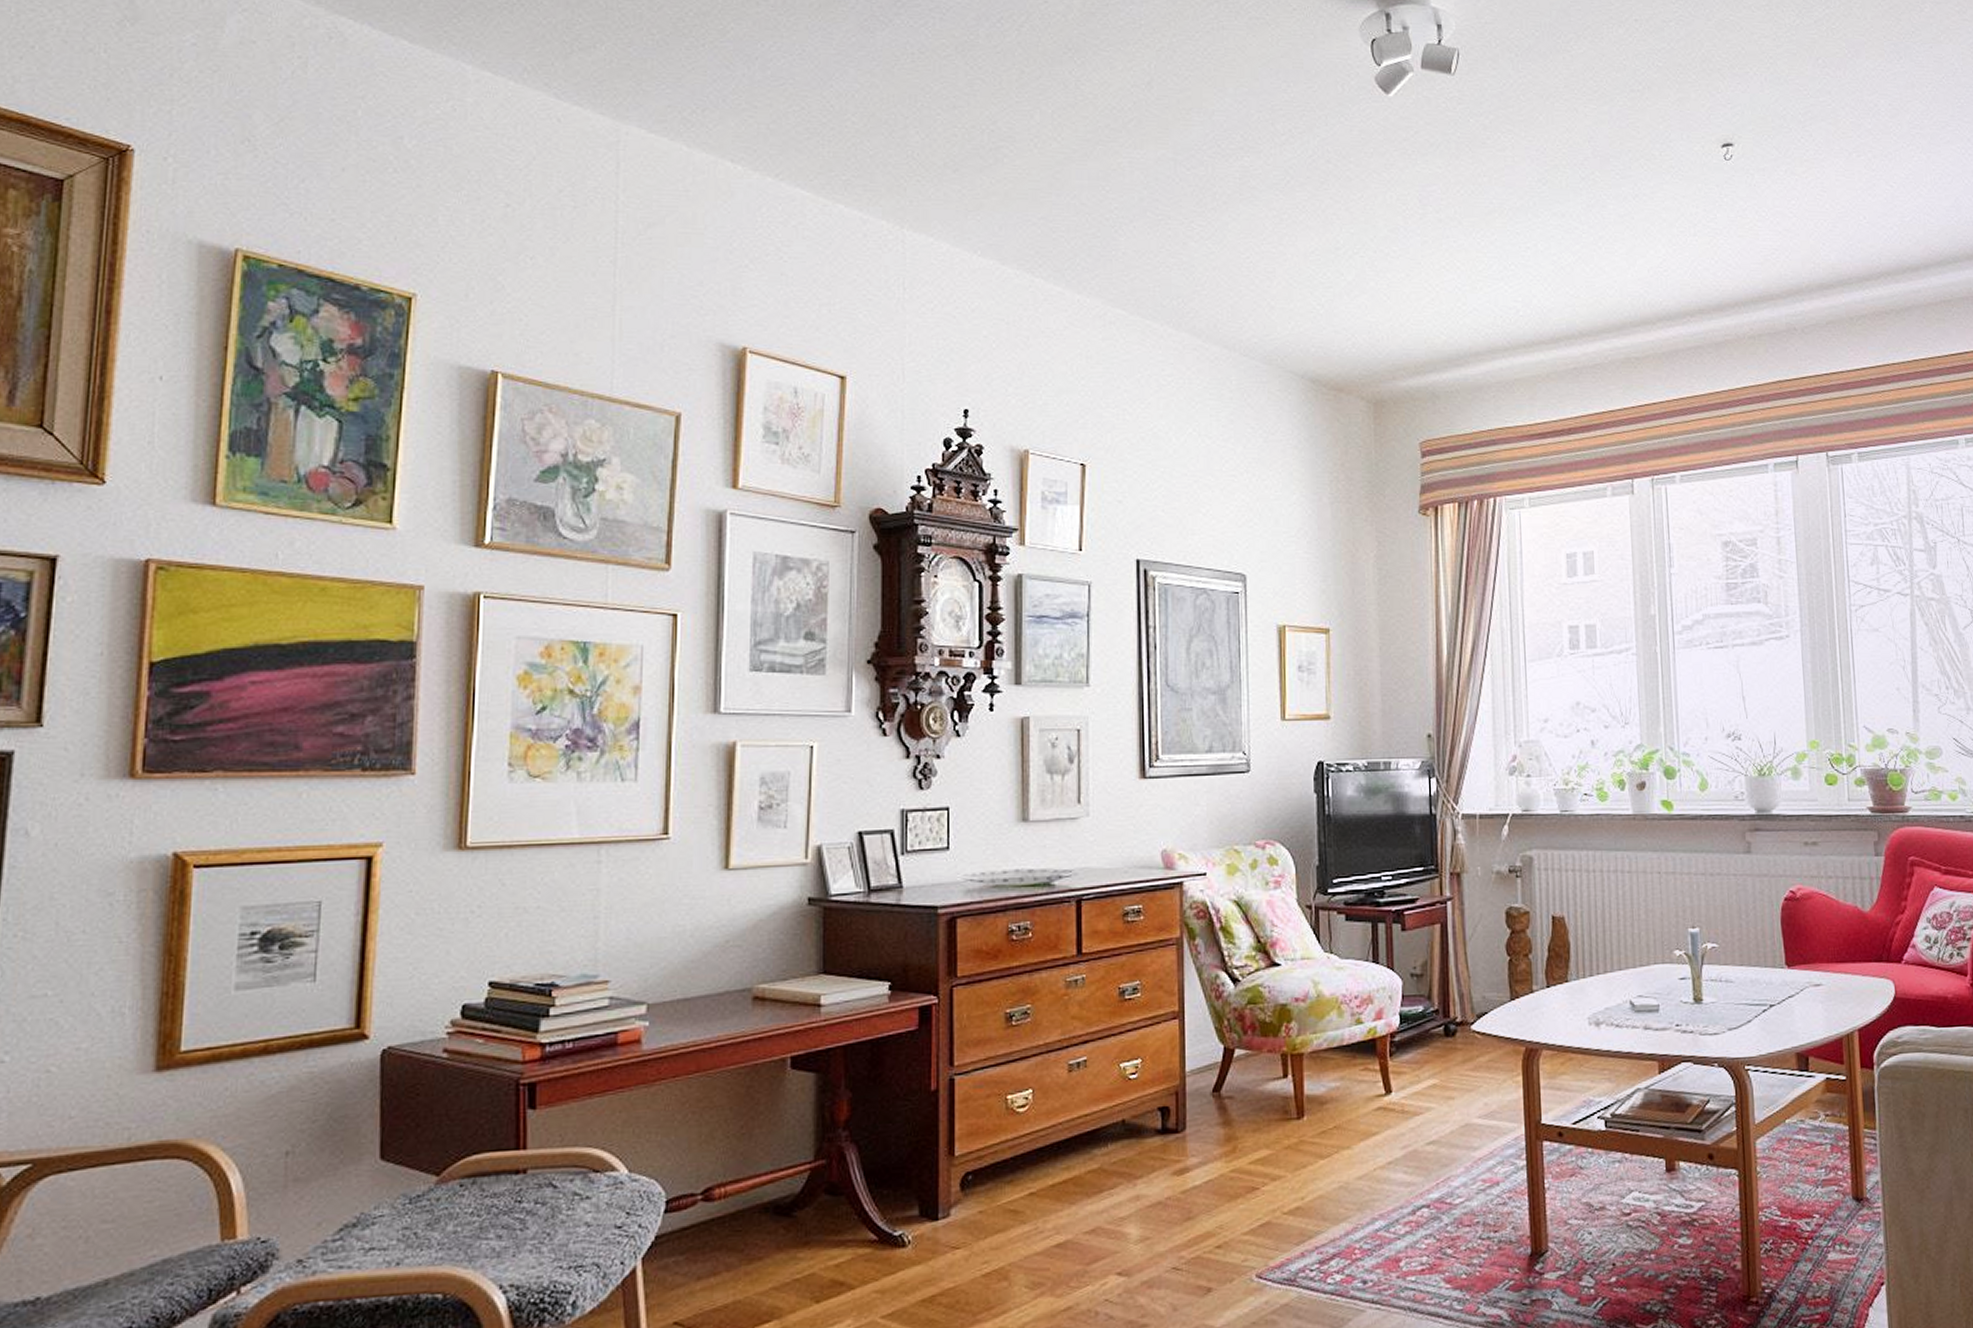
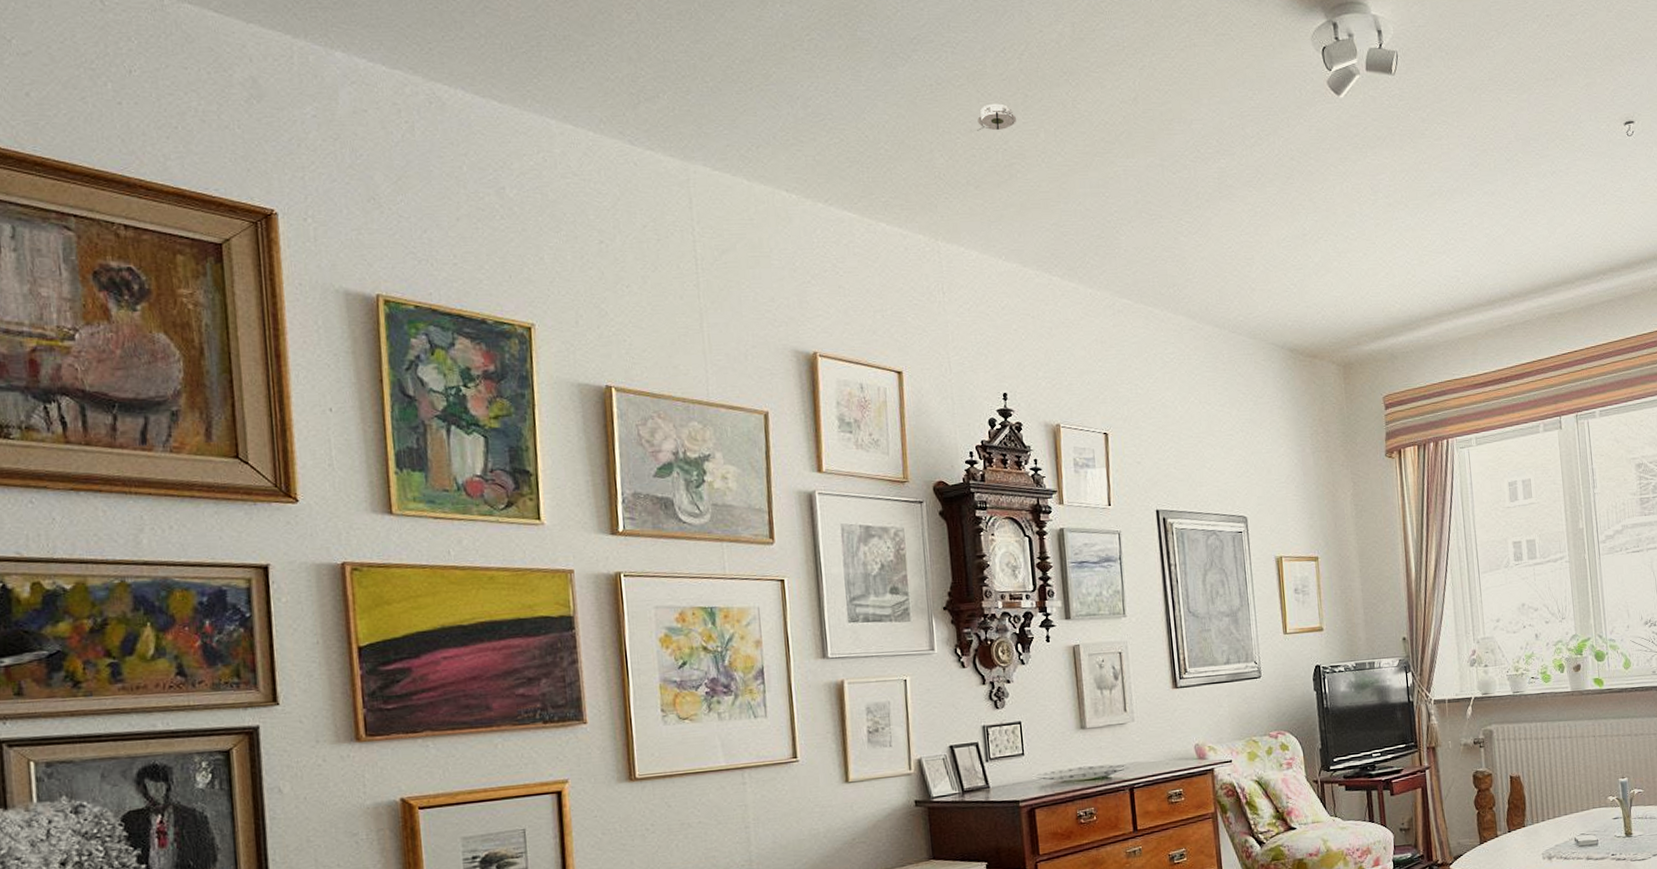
smoke detector: none [961,78,1008,109] -> present [977,103,1016,131]

